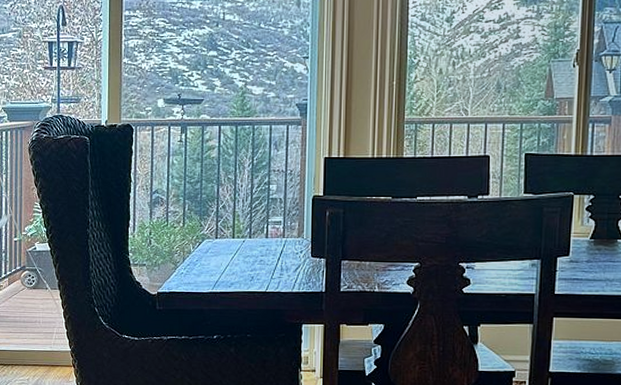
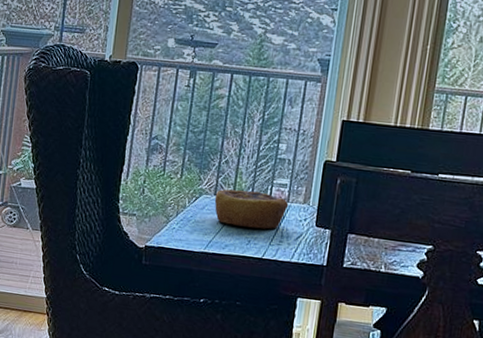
pastry: none [216,231,285,265] -> present [214,189,289,229]

